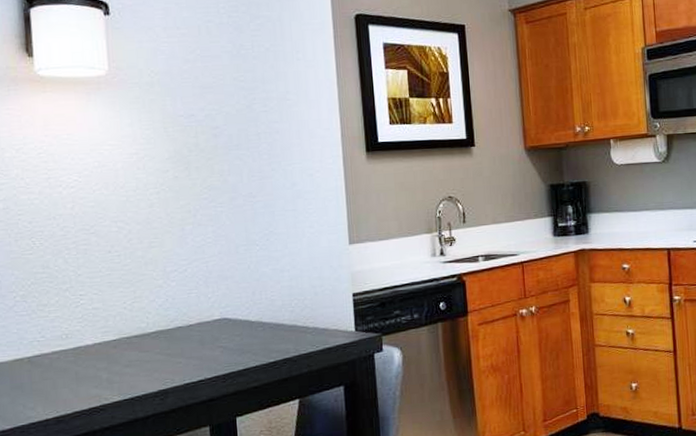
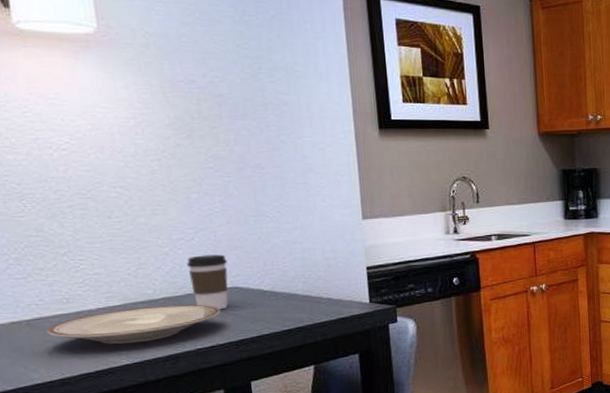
plate: none [46,337,210,381] -> present [47,304,221,345]
coffee cup: none [179,285,218,343] -> present [187,254,228,310]

